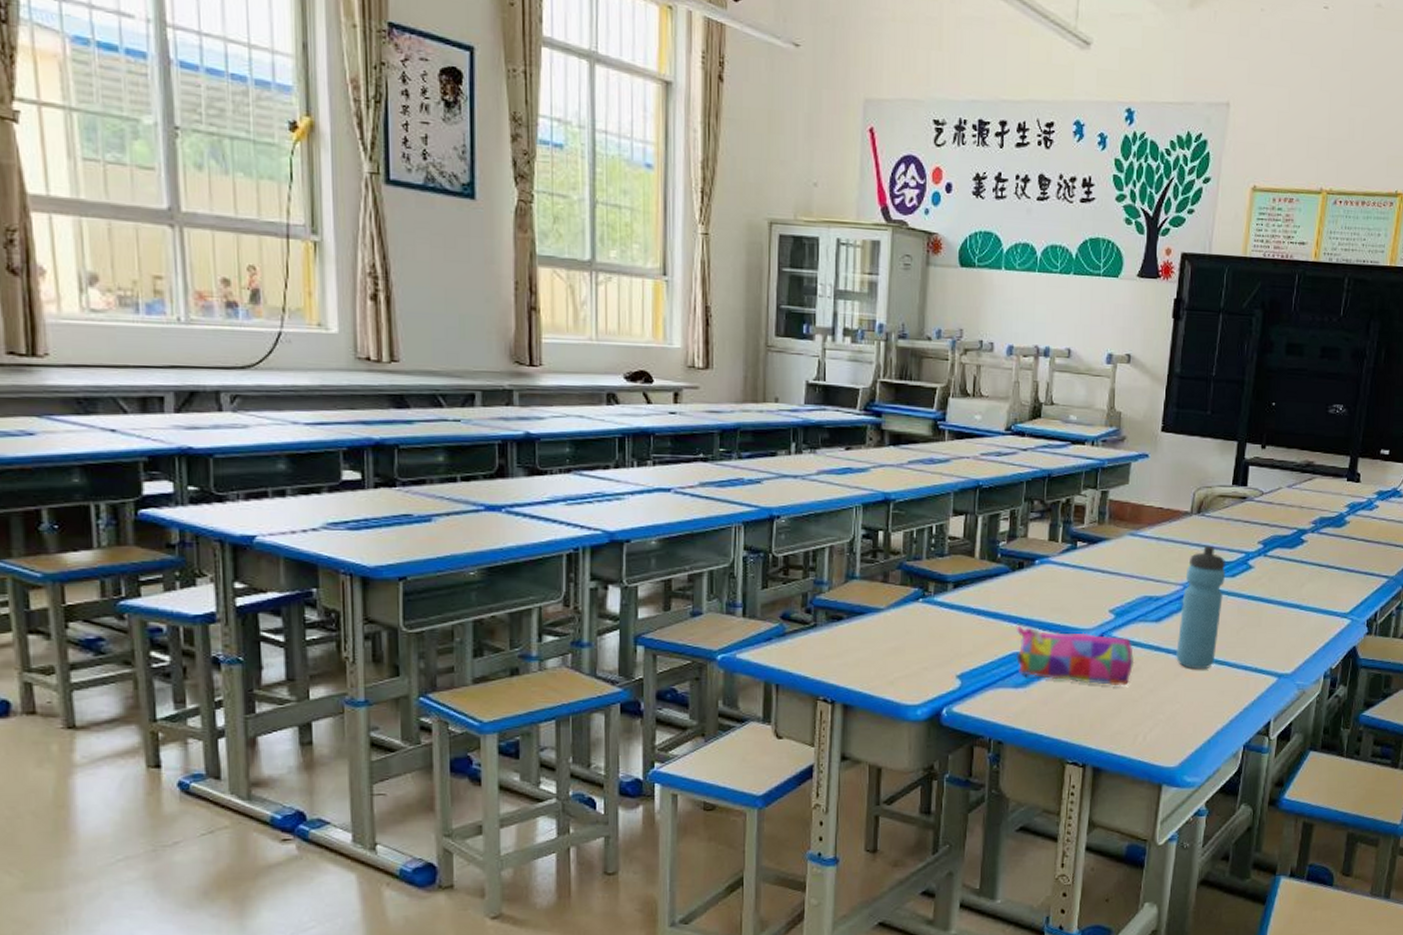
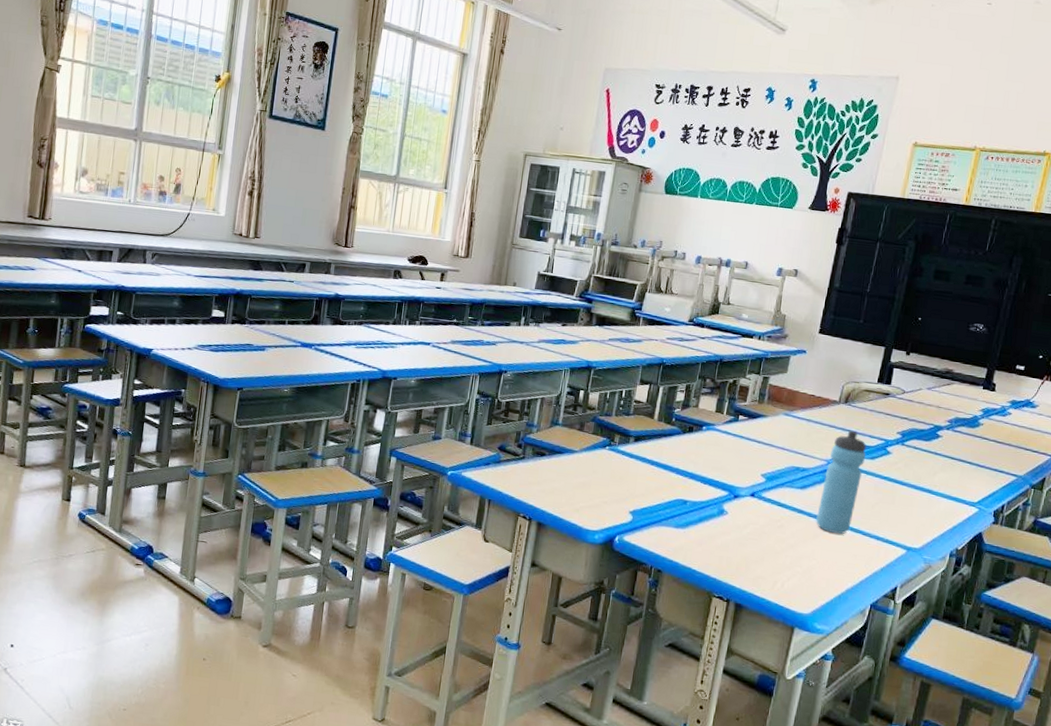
pencil case: present [1016,625,1135,686] -> none [680,477,780,539]

